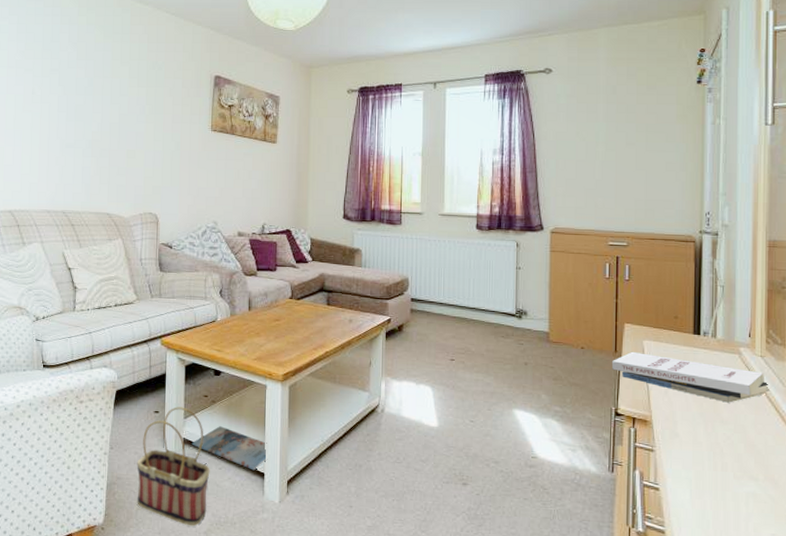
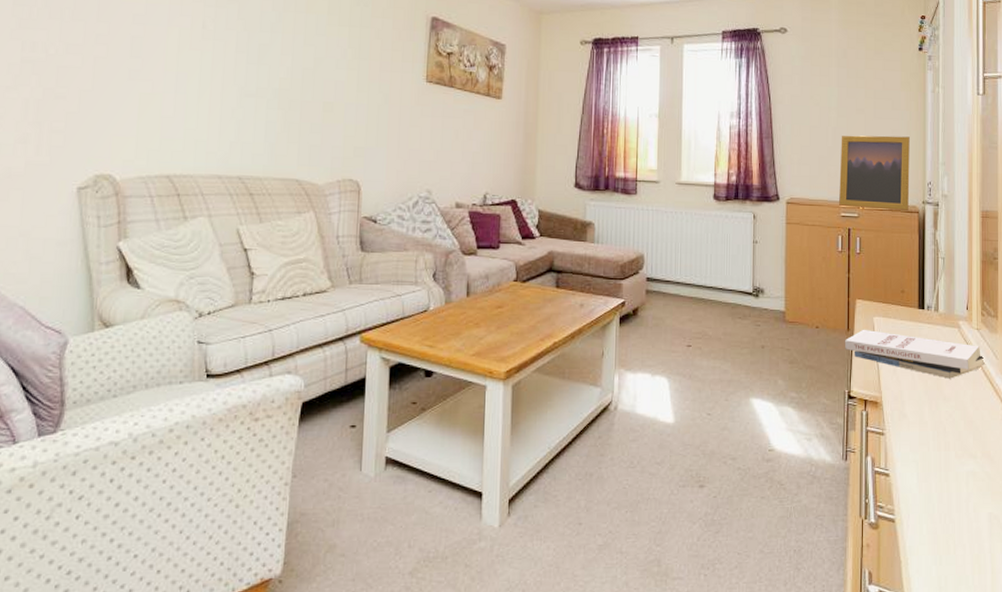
basket: present [137,407,210,527] -> none [325,418,418,567]
magazine: present [191,426,268,471] -> none [395,439,487,491]
picture frame: none [607,168,686,241] -> present [839,135,910,212]

